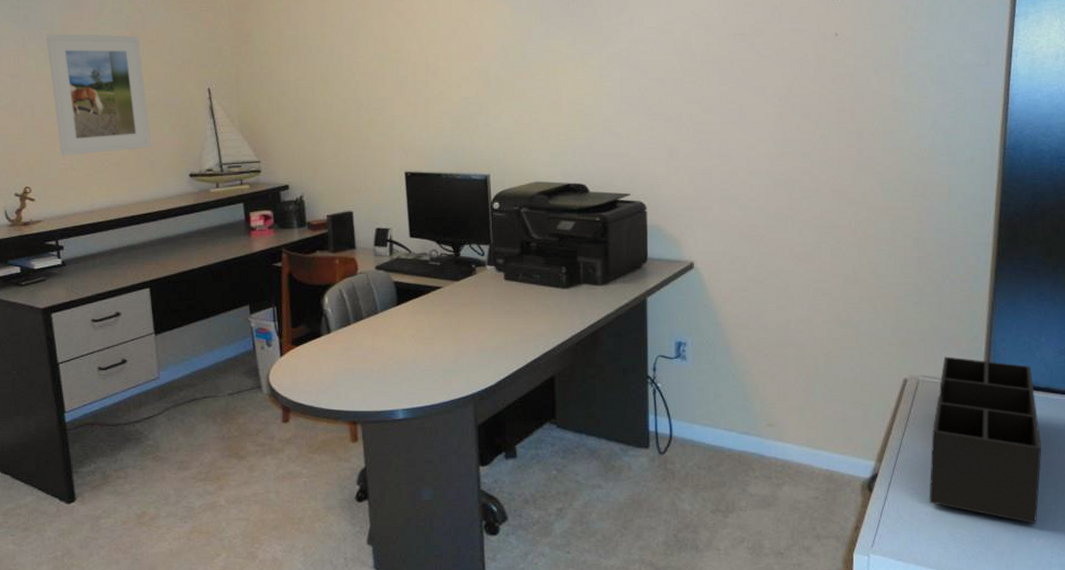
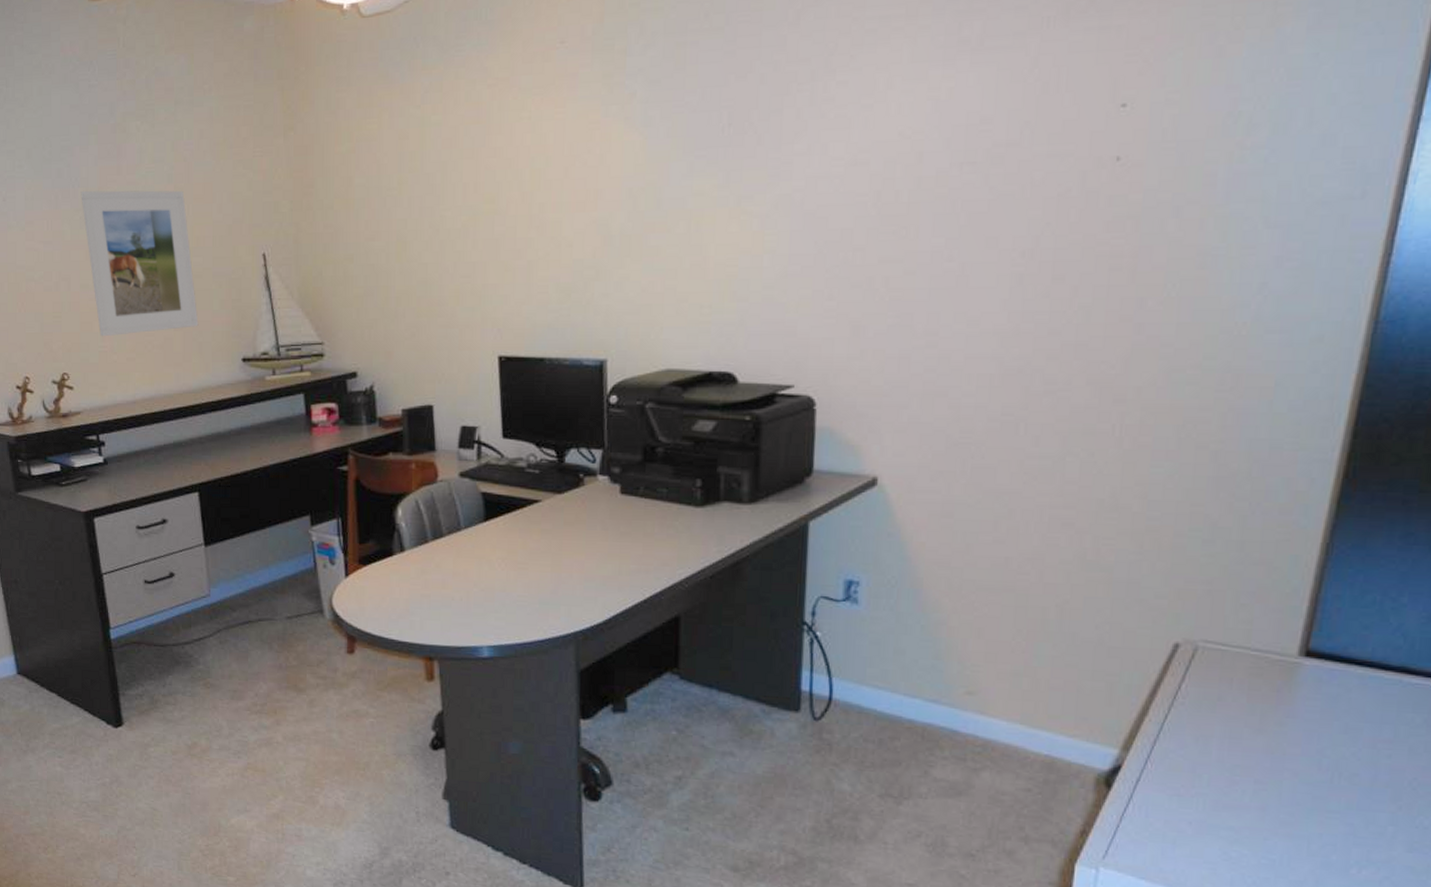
desk organizer: present [929,356,1042,524] -> none [1195,616,1383,850]

